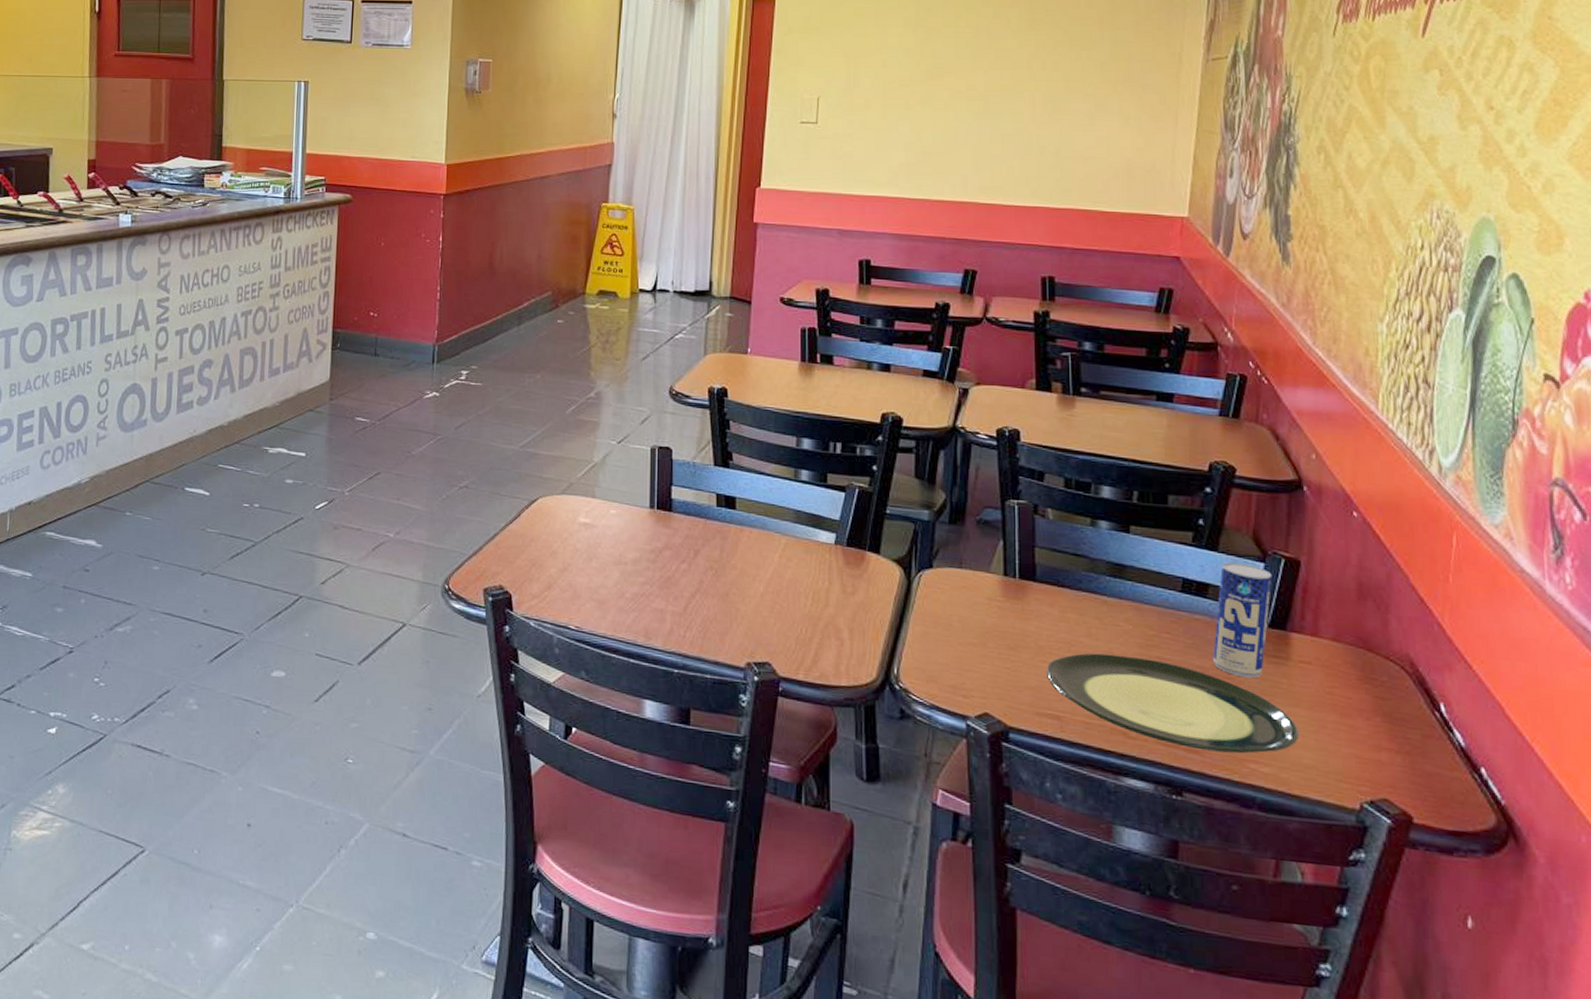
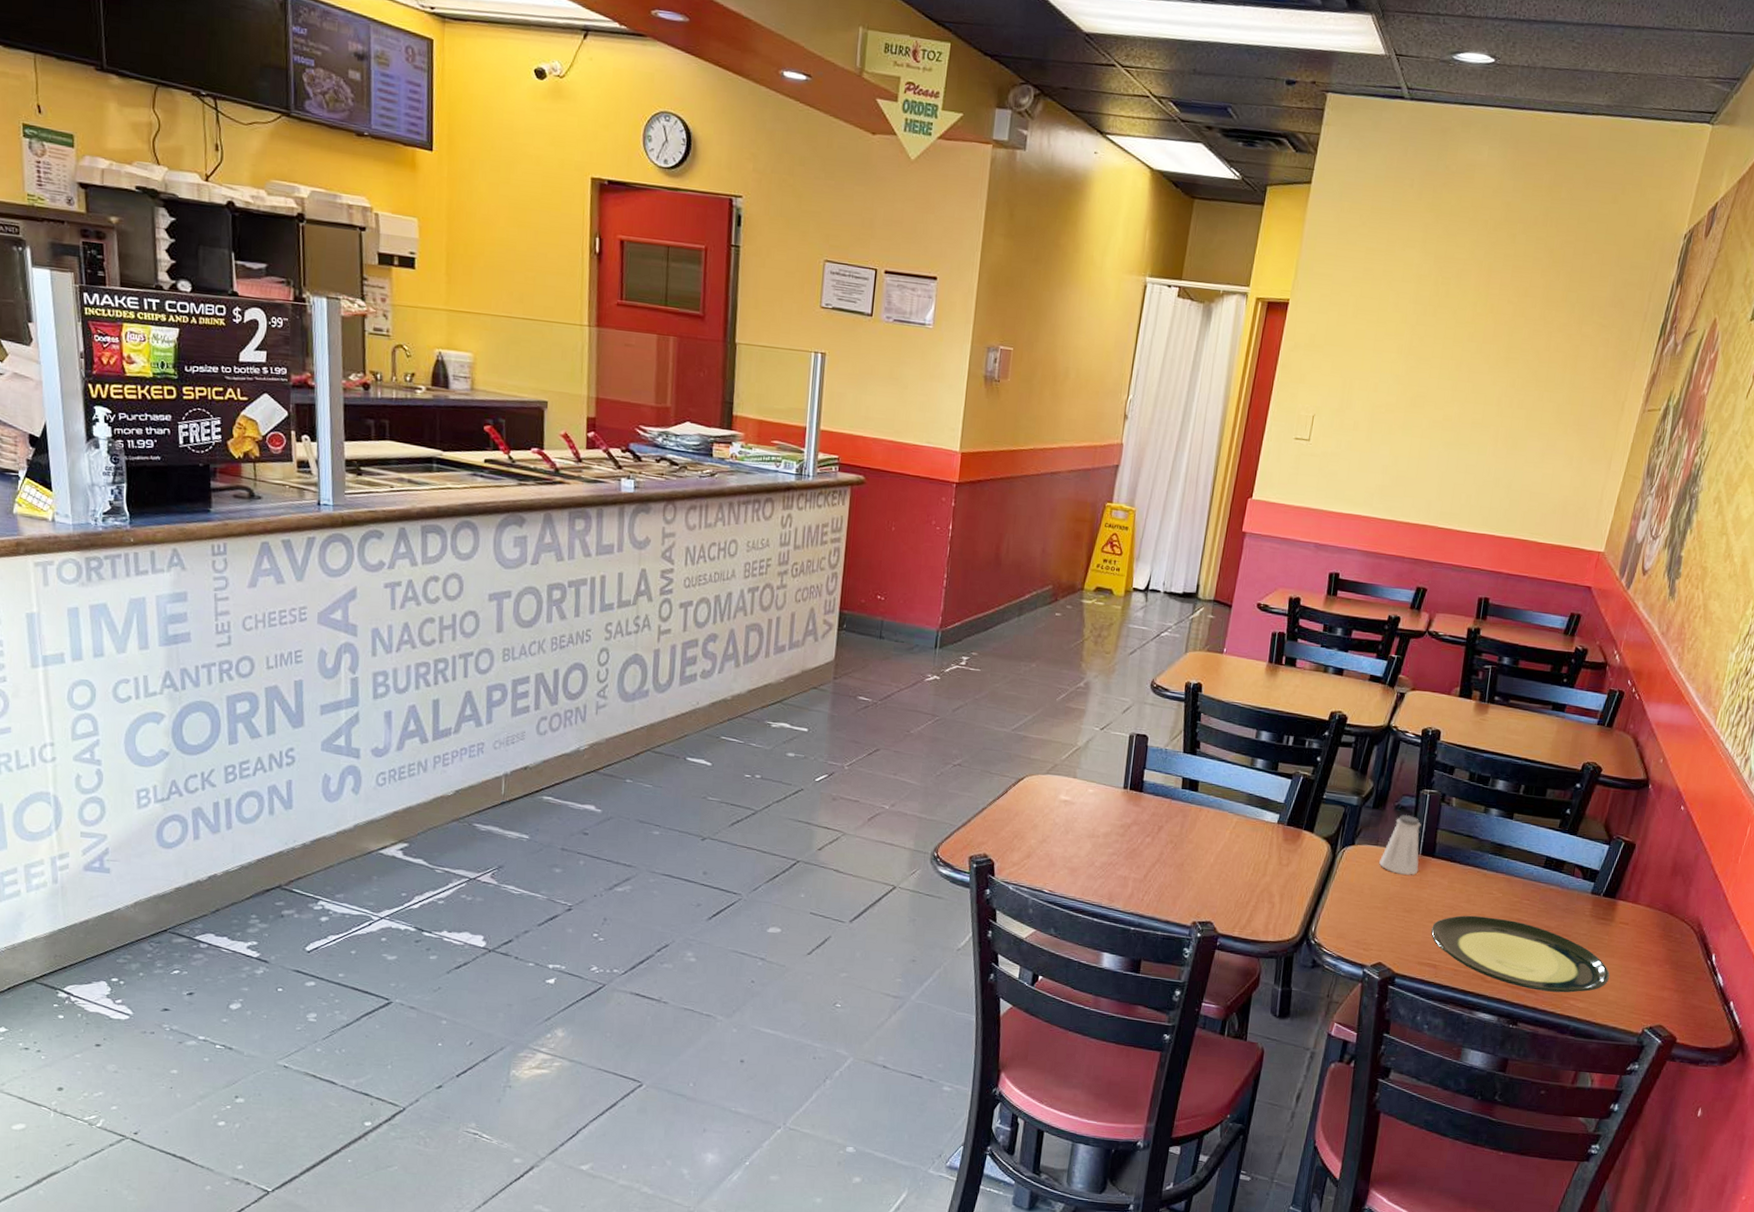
saltshaker: none [967,530,1018,604] -> present [1379,814,1421,875]
beverage can: present [1212,562,1272,678] -> none [1557,844,1613,936]

